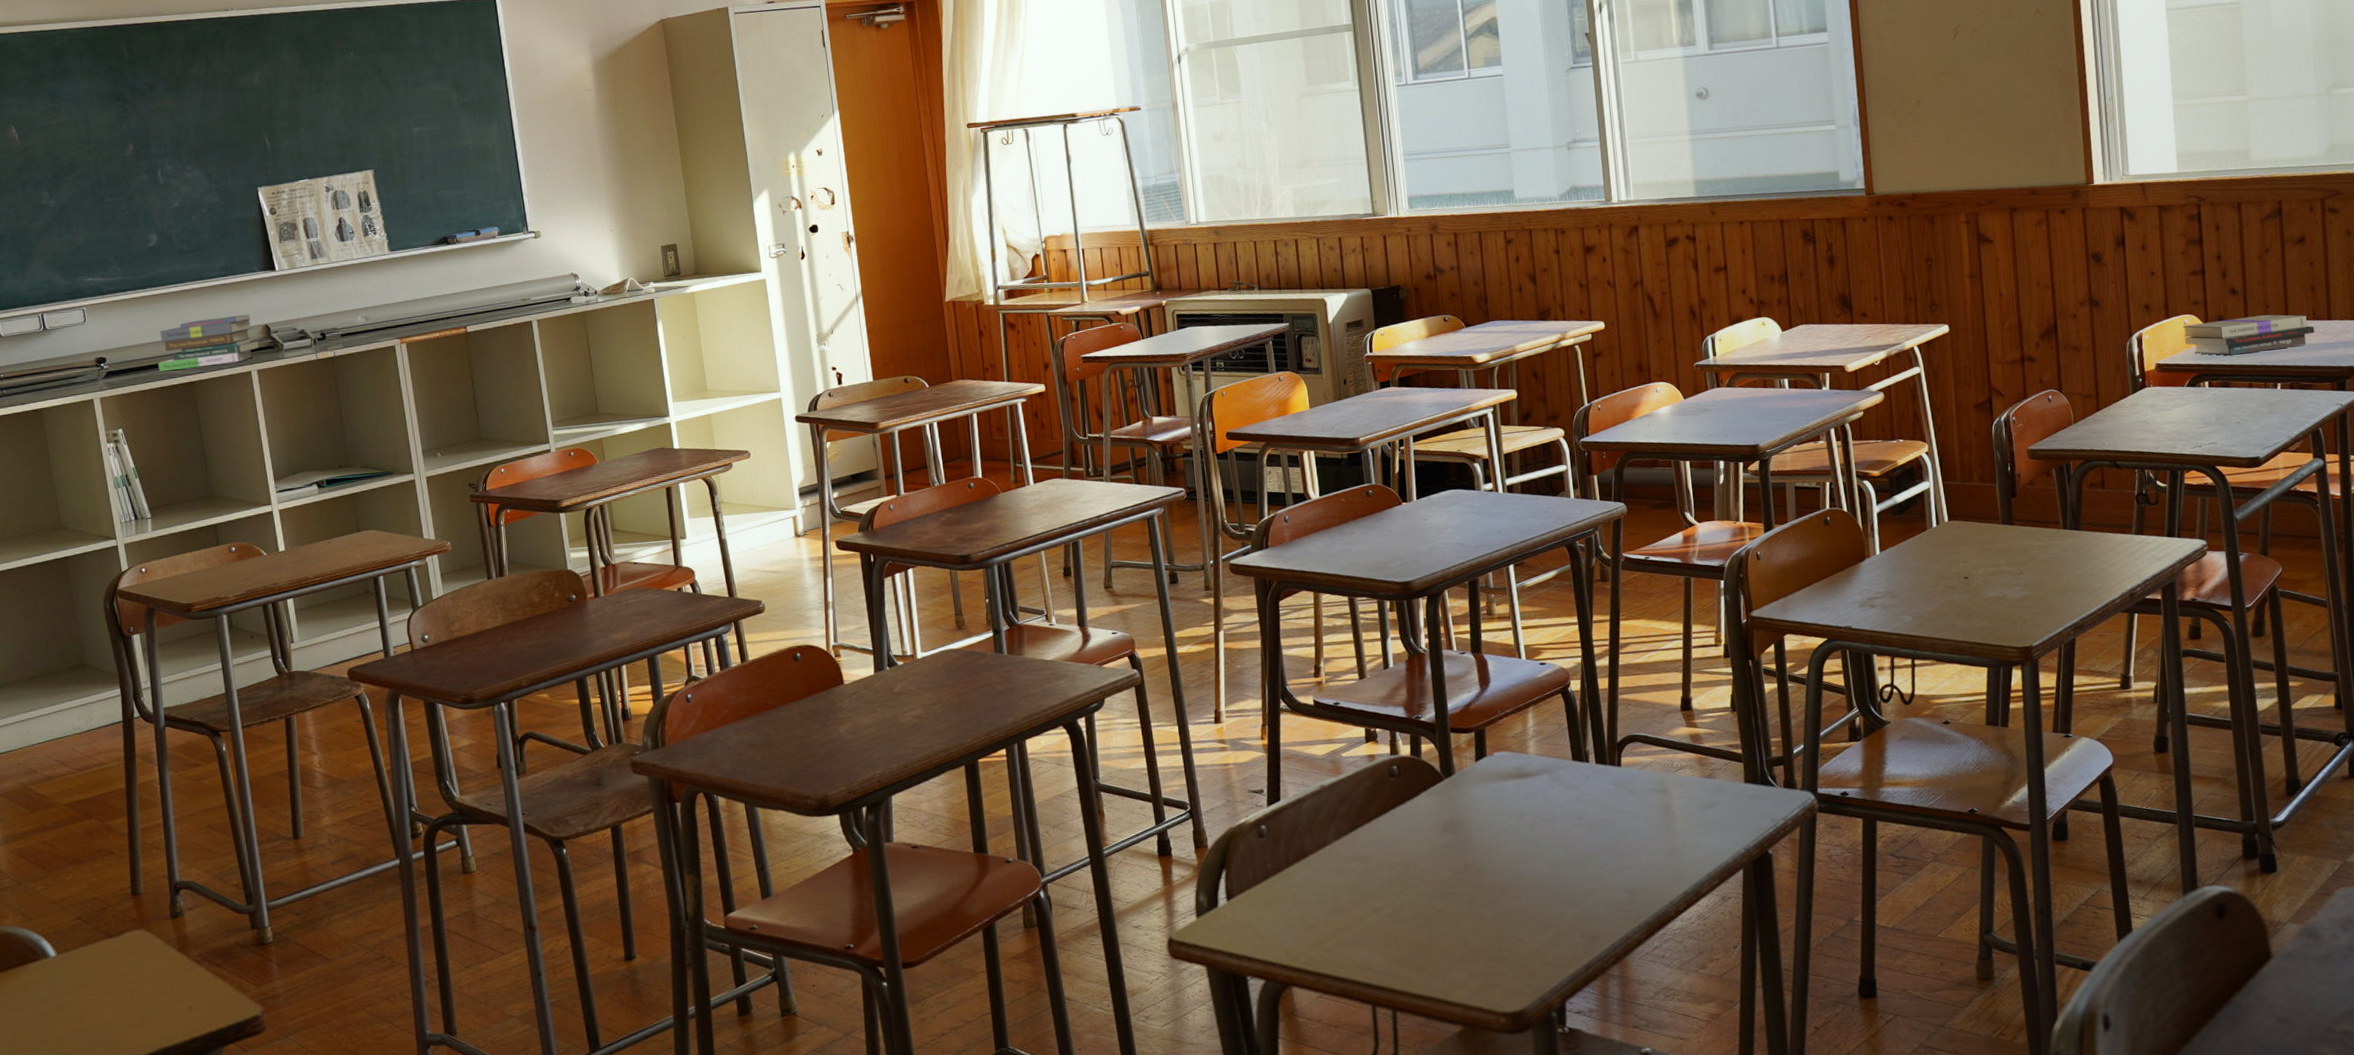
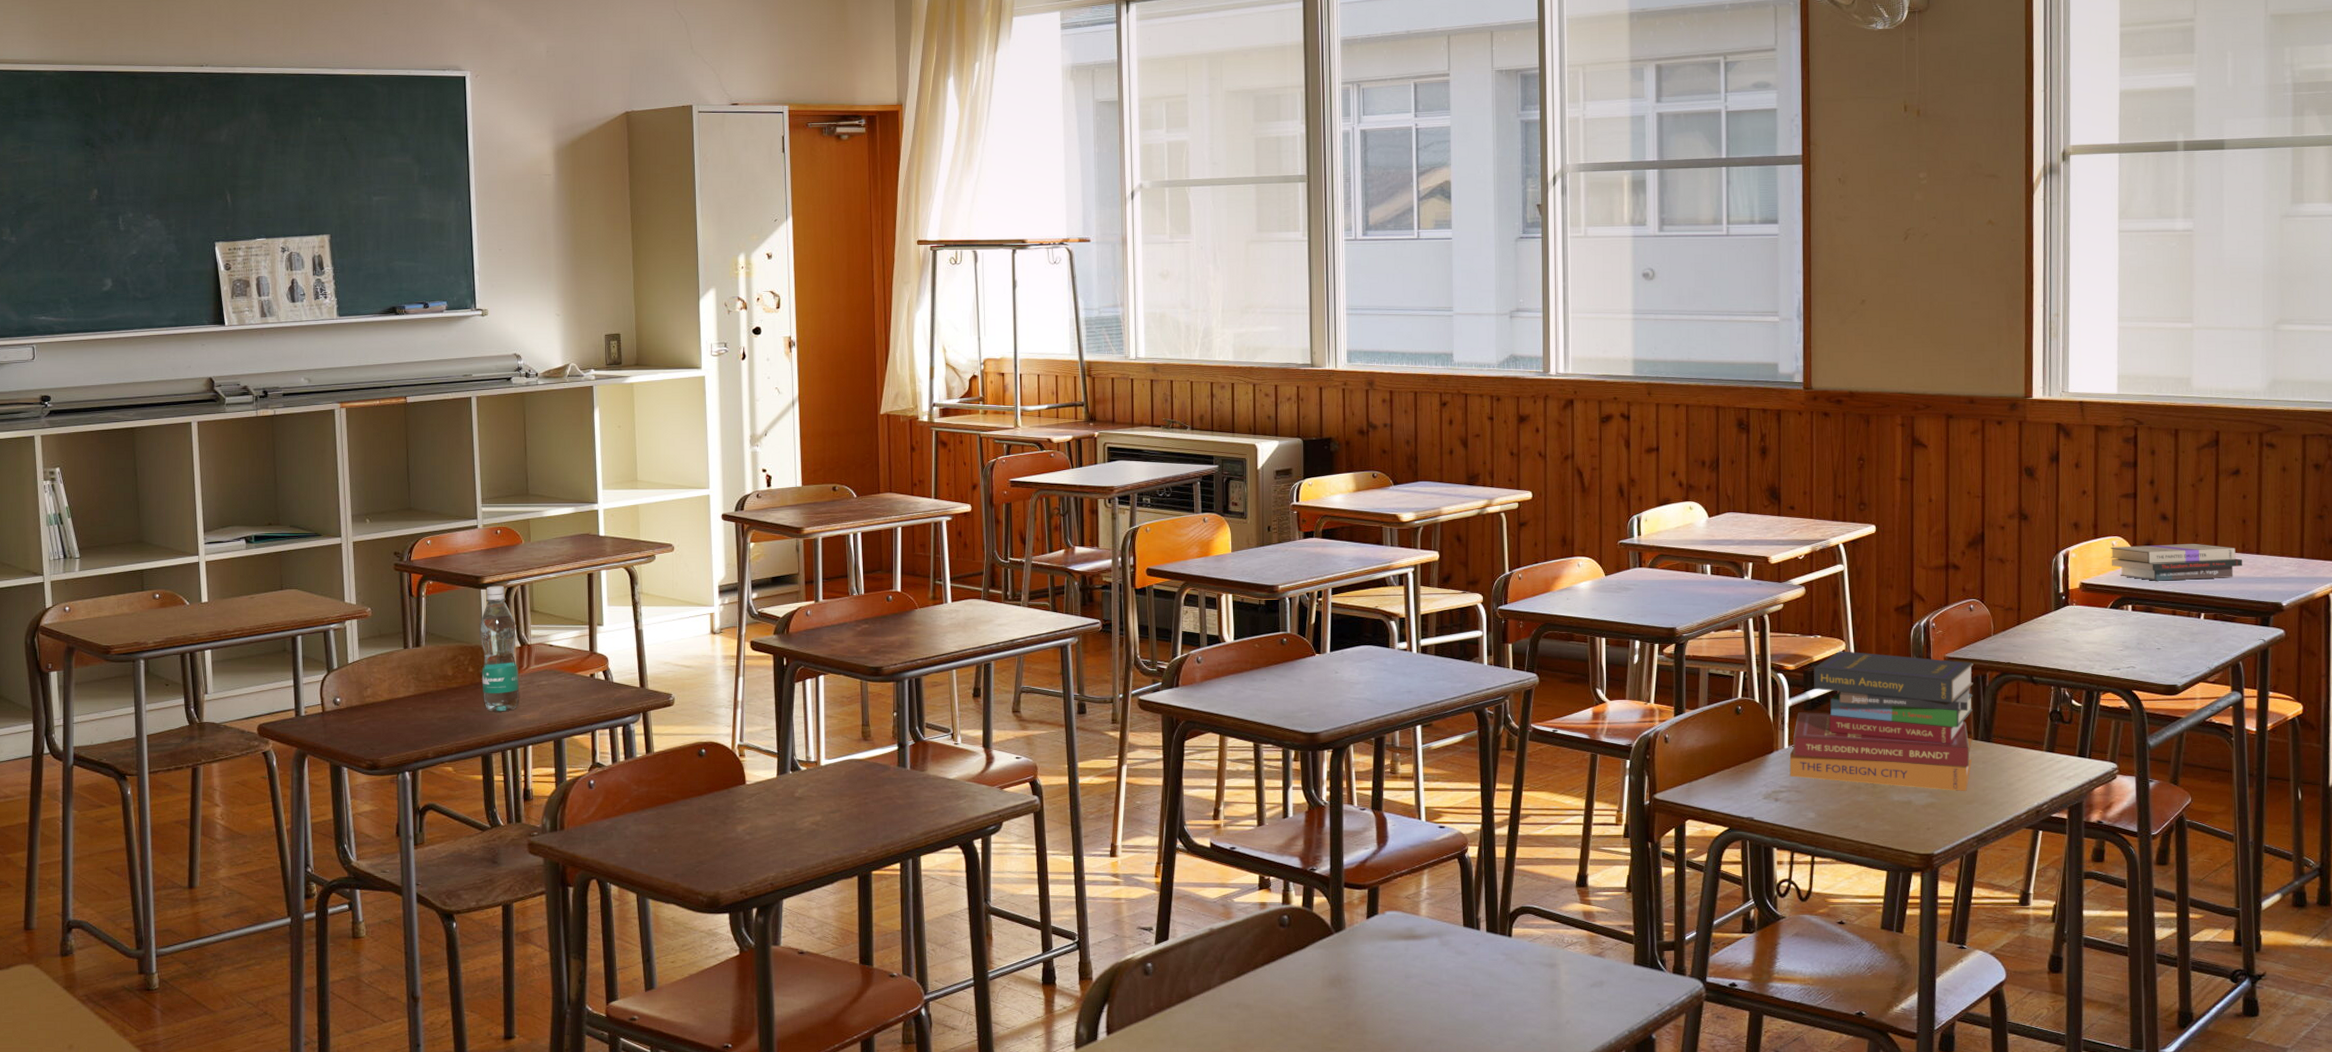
books: present [157,314,259,372] -> none [101,366,201,415]
bottle: none [561,507,609,635] -> present [479,585,519,712]
books: none [1882,452,2063,583] -> present [1789,651,1974,791]

